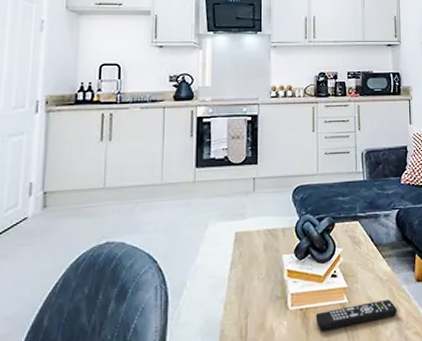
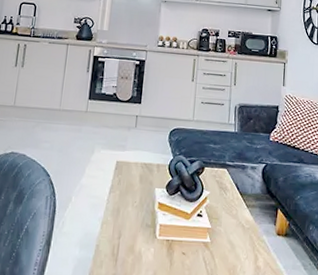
remote control: present [315,300,397,331] -> none [179,246,256,264]

